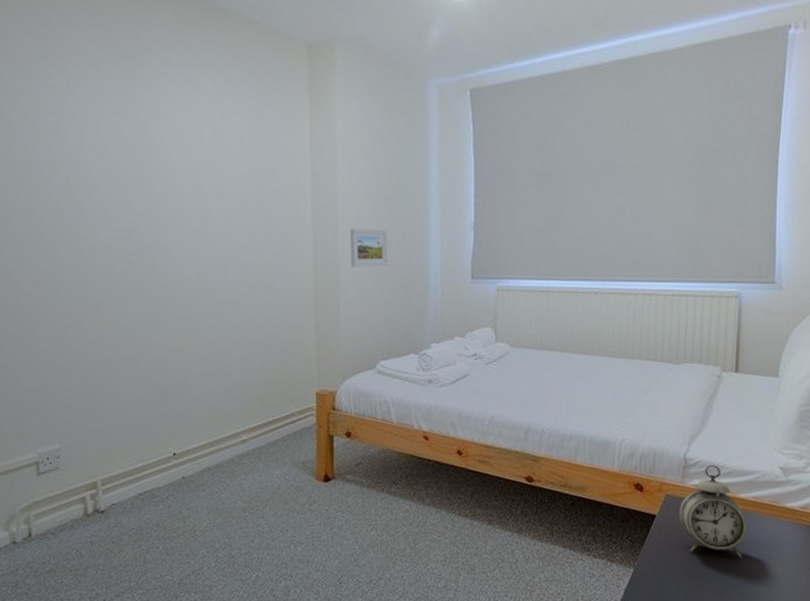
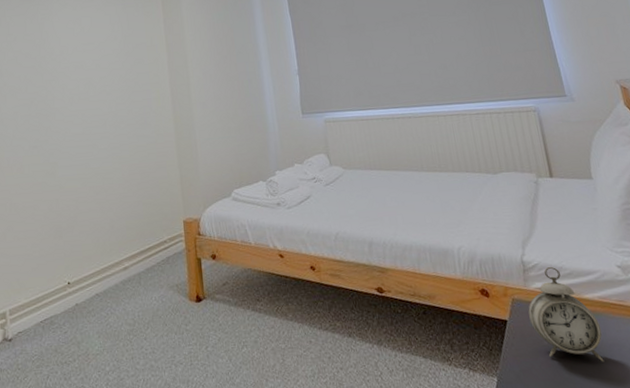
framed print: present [349,228,387,267] -> none [199,81,232,113]

